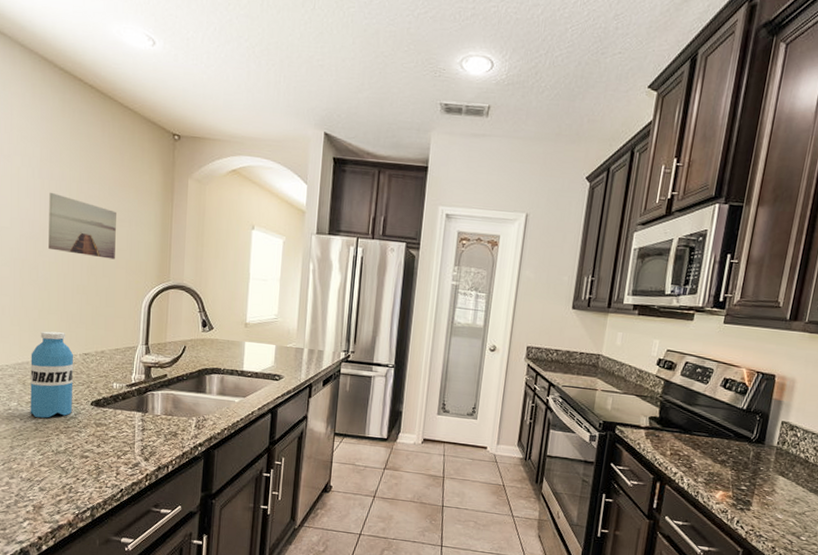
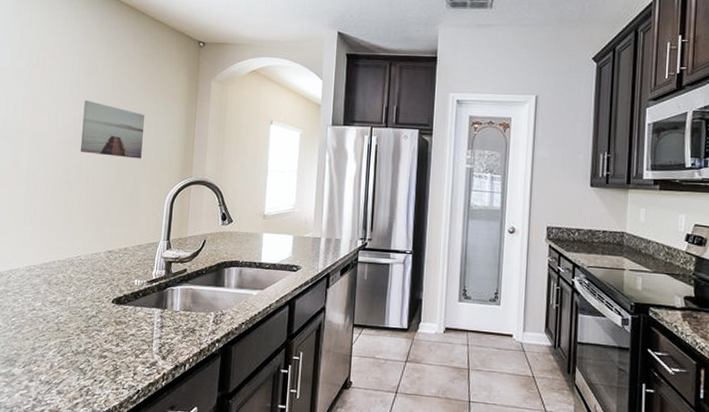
water bottle: present [30,331,74,418] -> none [53,230,99,318]

